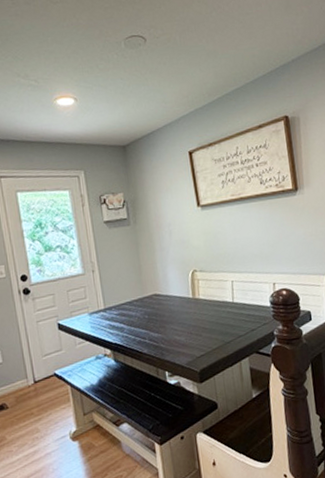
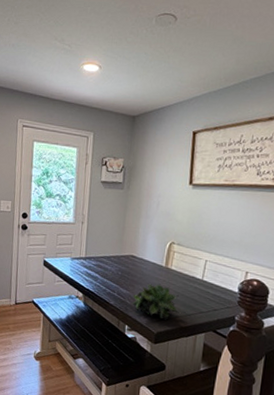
succulent plant: none [166,317,218,355] -> present [132,283,180,320]

